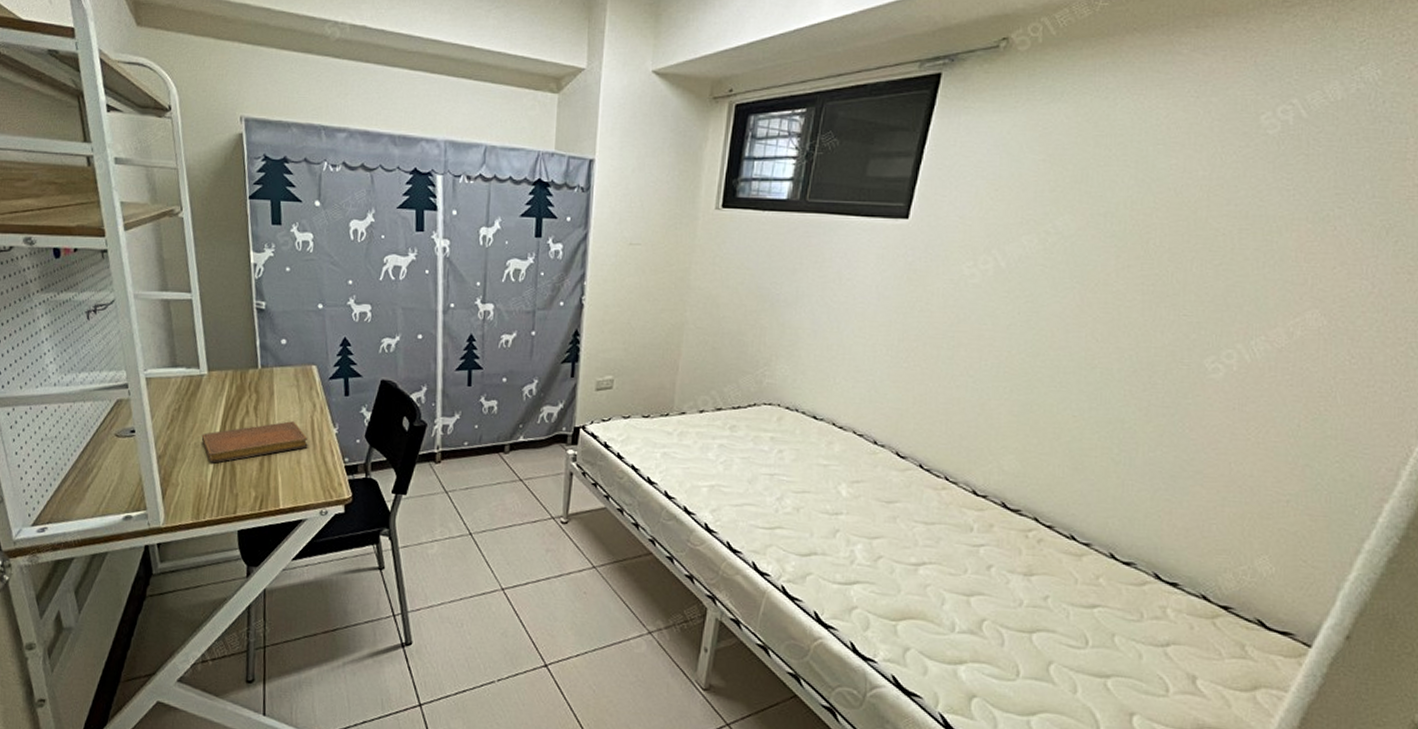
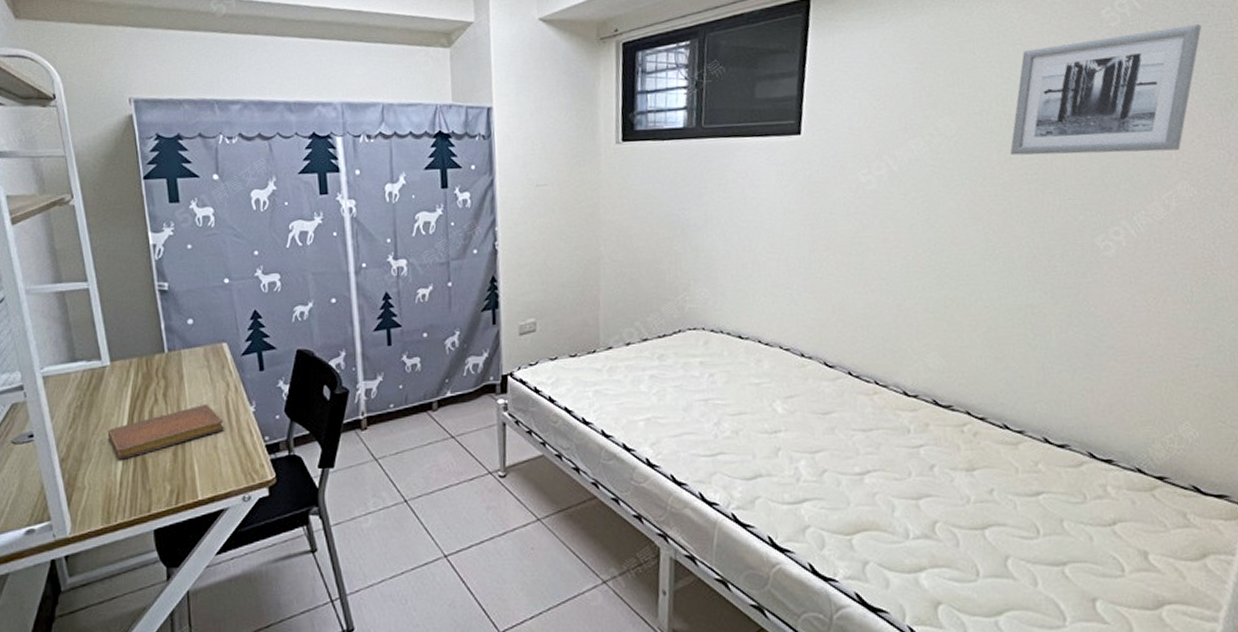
wall art: none [1129,141,1371,275] -> present [1009,25,1202,156]

